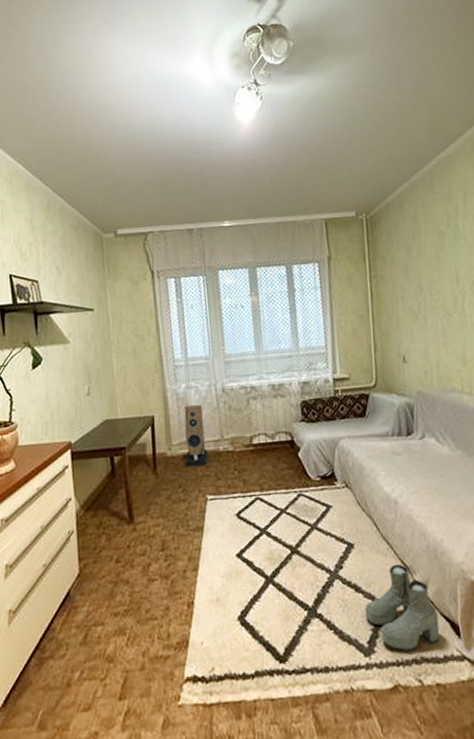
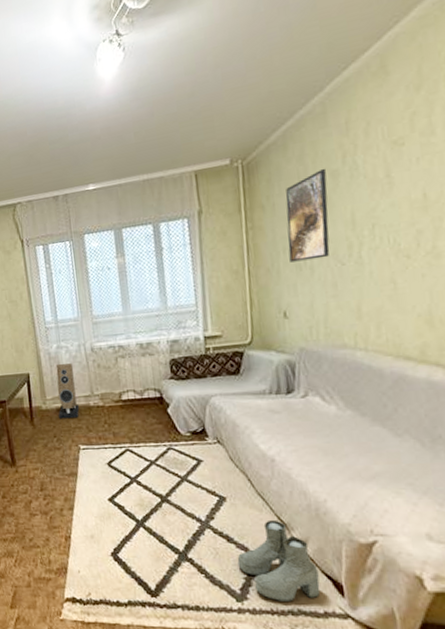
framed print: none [403,228,440,311] -> present [285,168,330,263]

